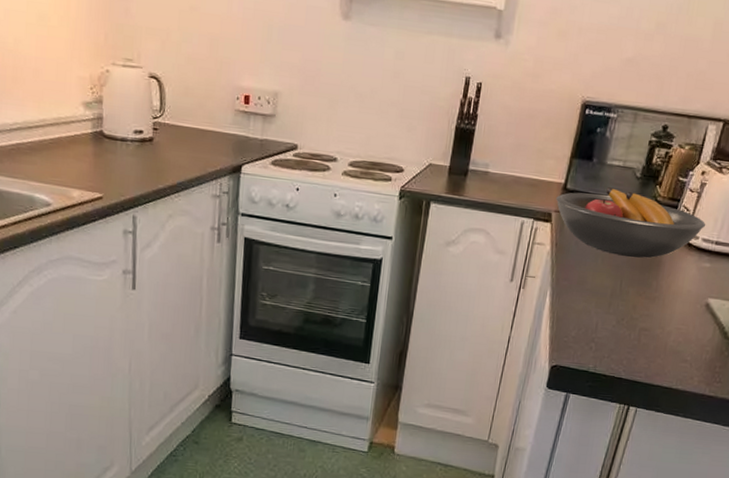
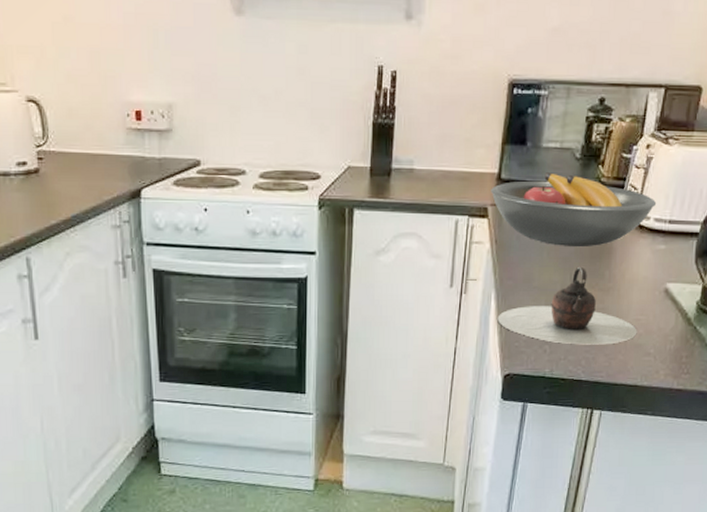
teapot: none [550,275,677,348] -> present [497,266,637,345]

